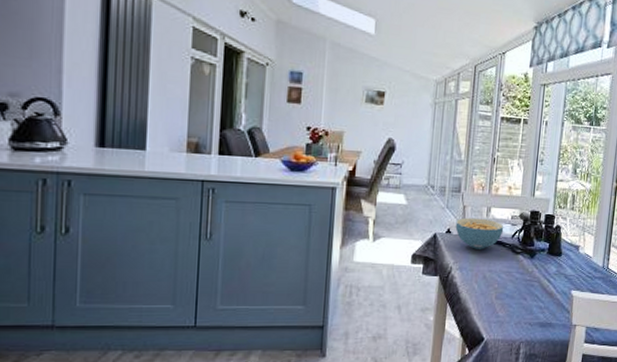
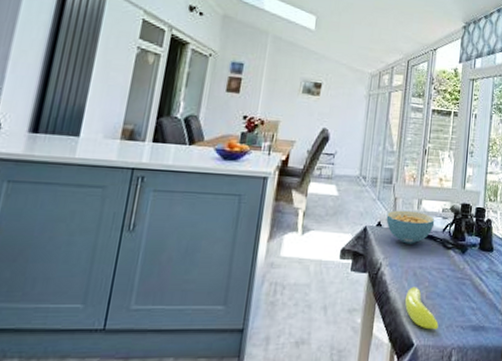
banana: none [474,288,508,326] -> present [404,287,439,330]

